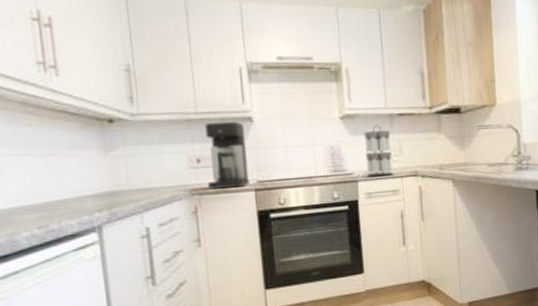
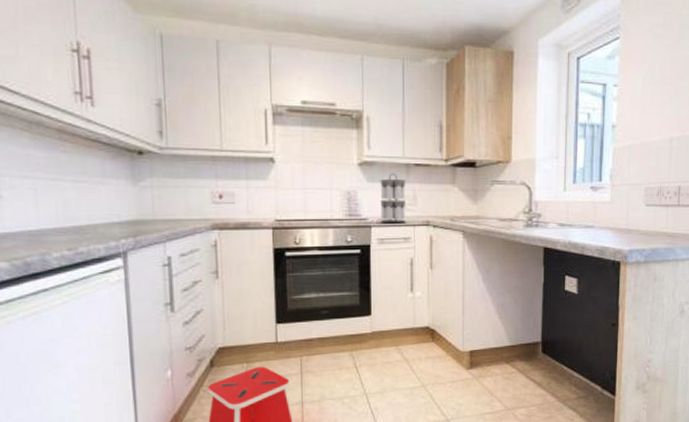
coffee maker: present [205,121,249,189] -> none [229,160,268,225]

